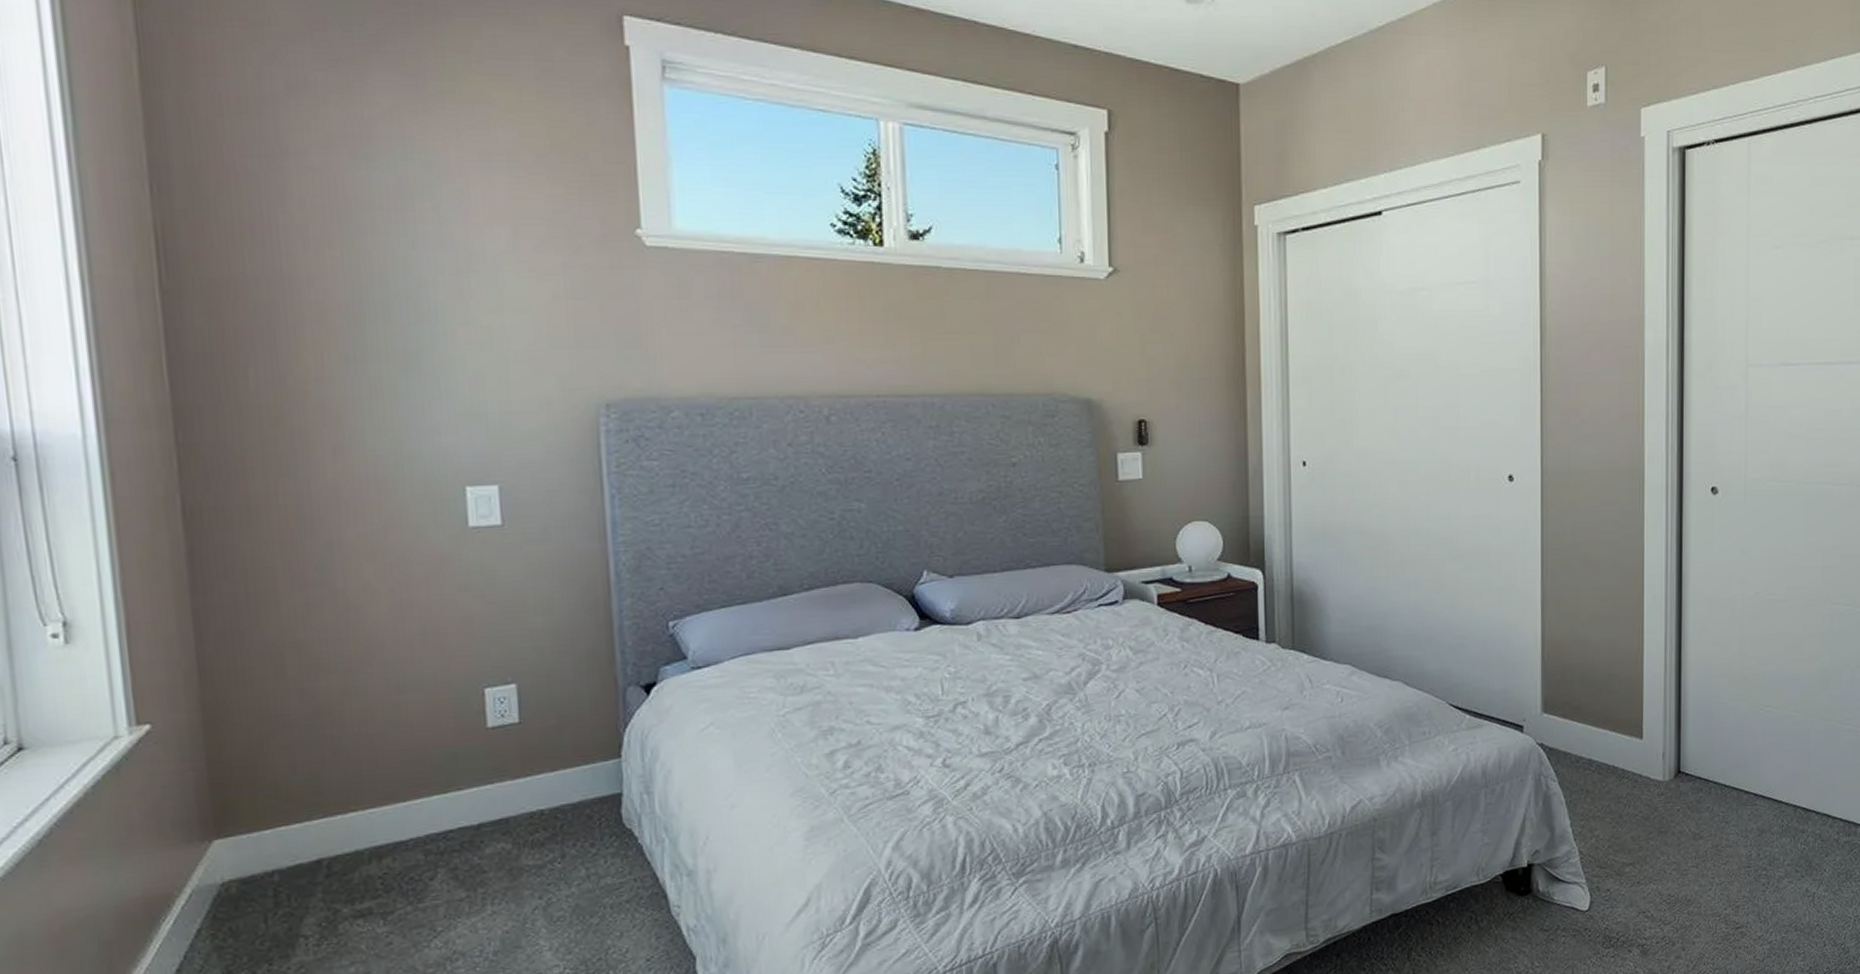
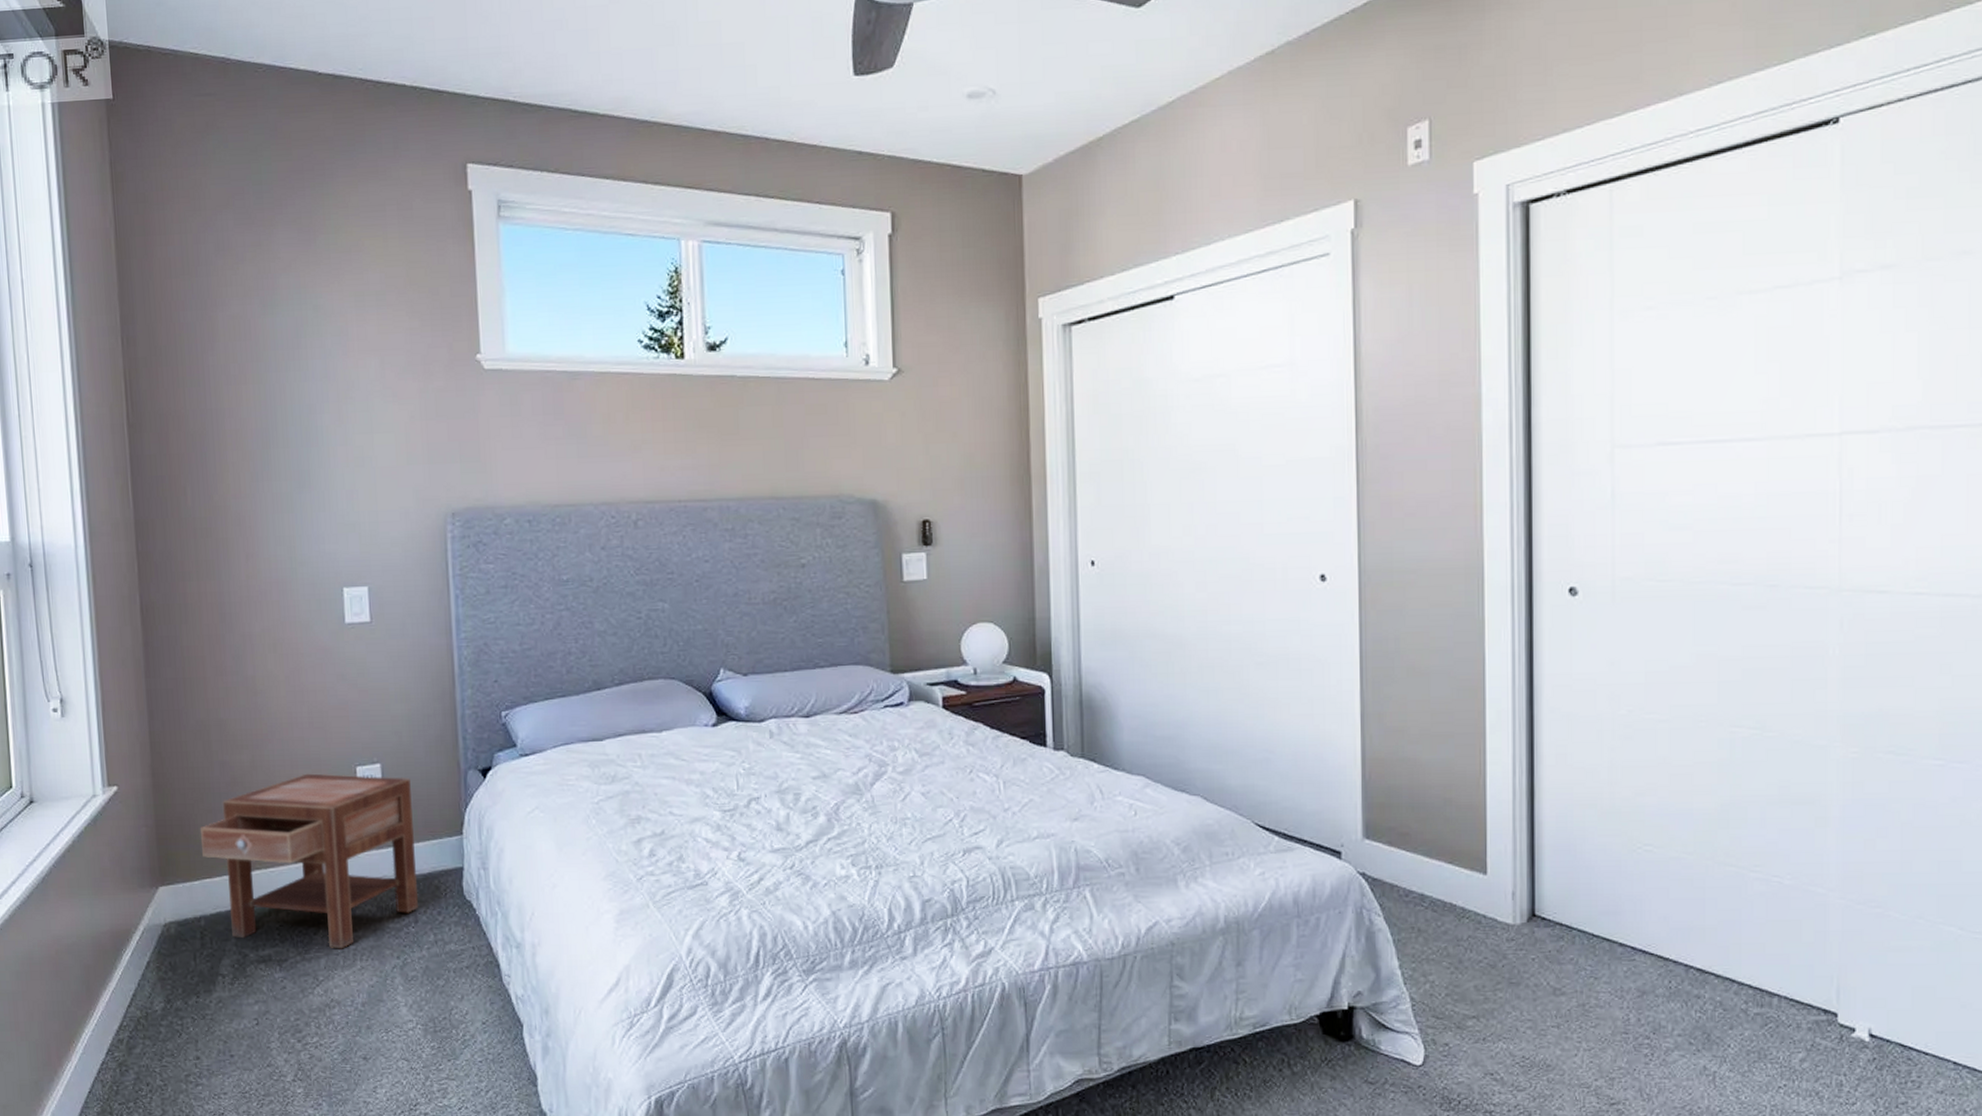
nightstand: none [272,698,565,894] -> present [201,773,418,949]

